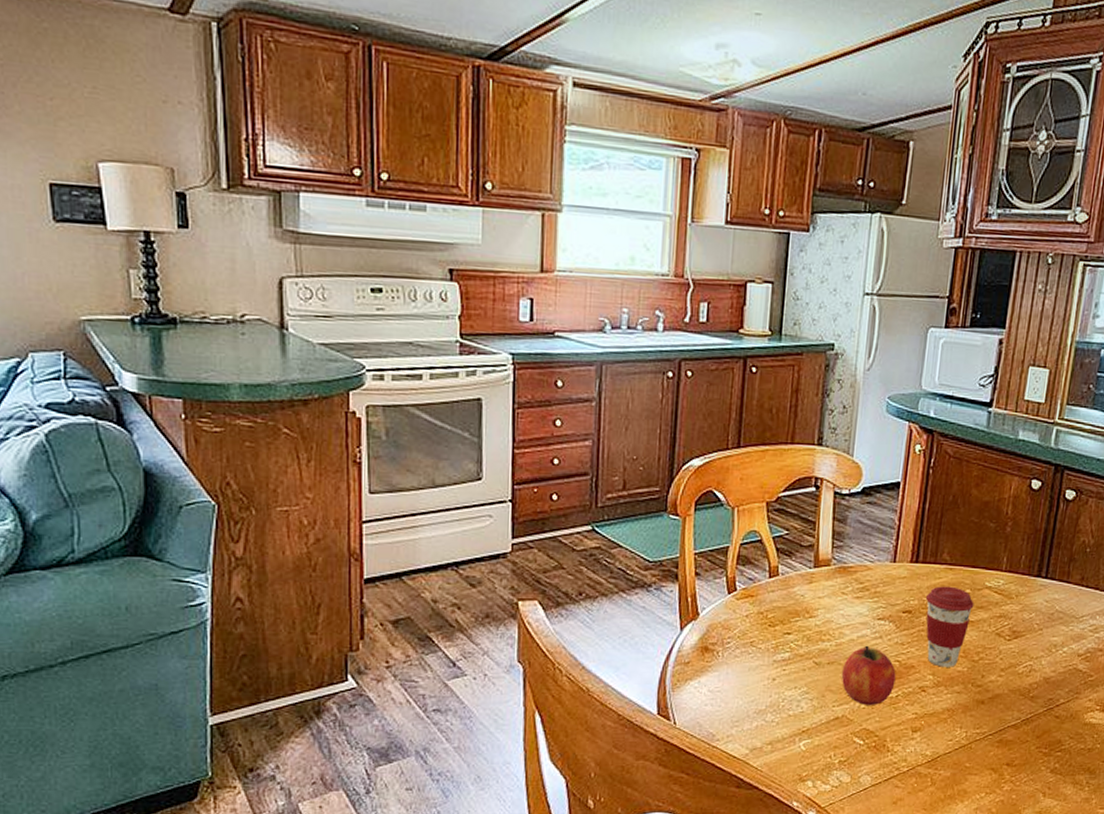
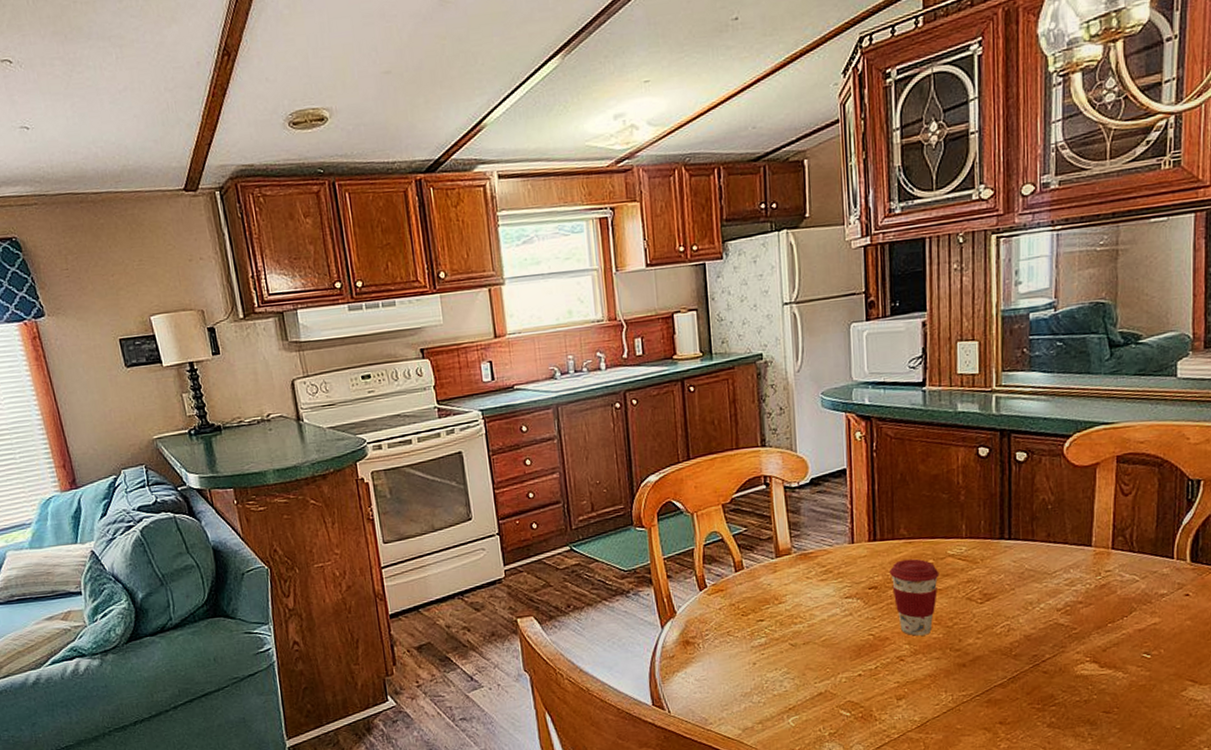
fruit: present [841,645,896,705] -> none [818,623,872,679]

